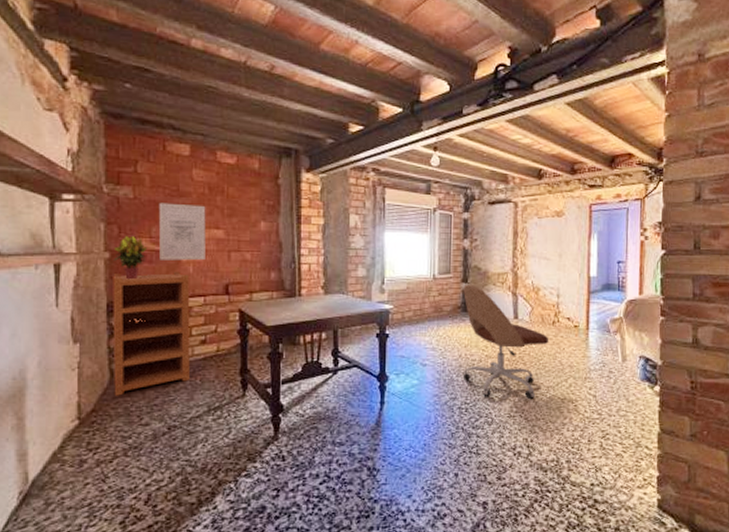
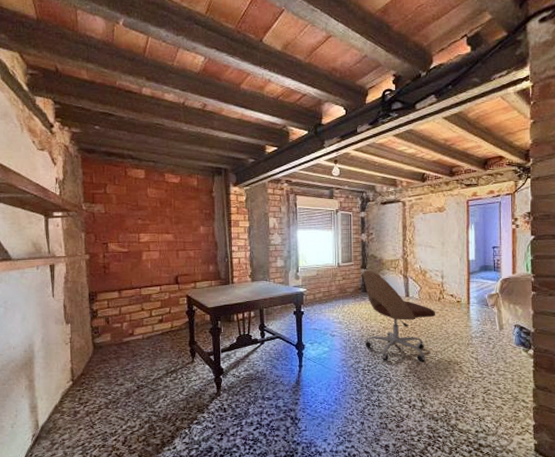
potted plant: present [113,235,148,280] -> none [92,241,117,275]
cupboard: present [113,271,190,396] -> none [92,267,152,363]
wall art: present [158,202,206,261] -> none [123,215,160,259]

